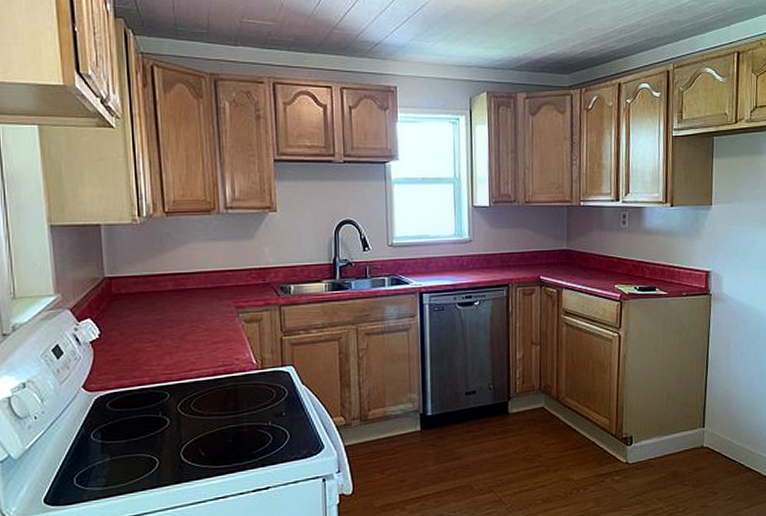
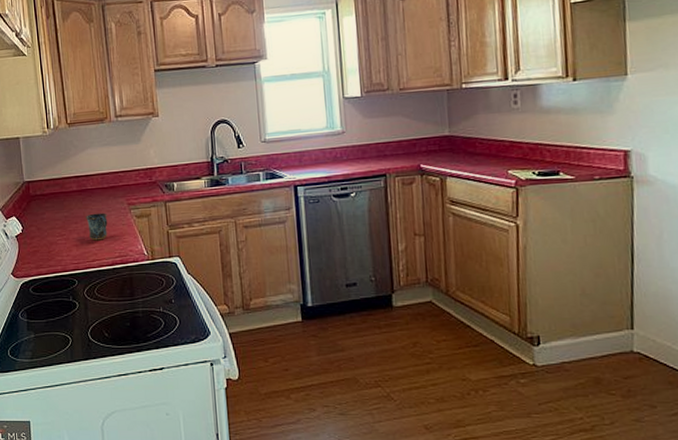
mug: none [183,316,210,348] -> present [86,212,108,241]

